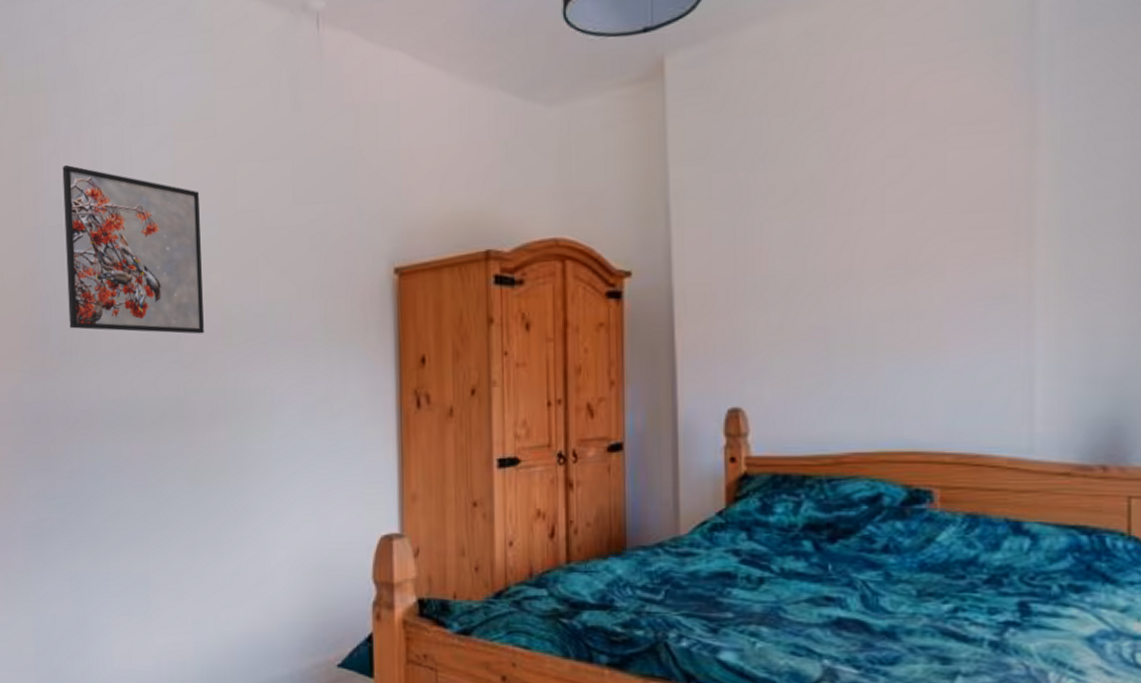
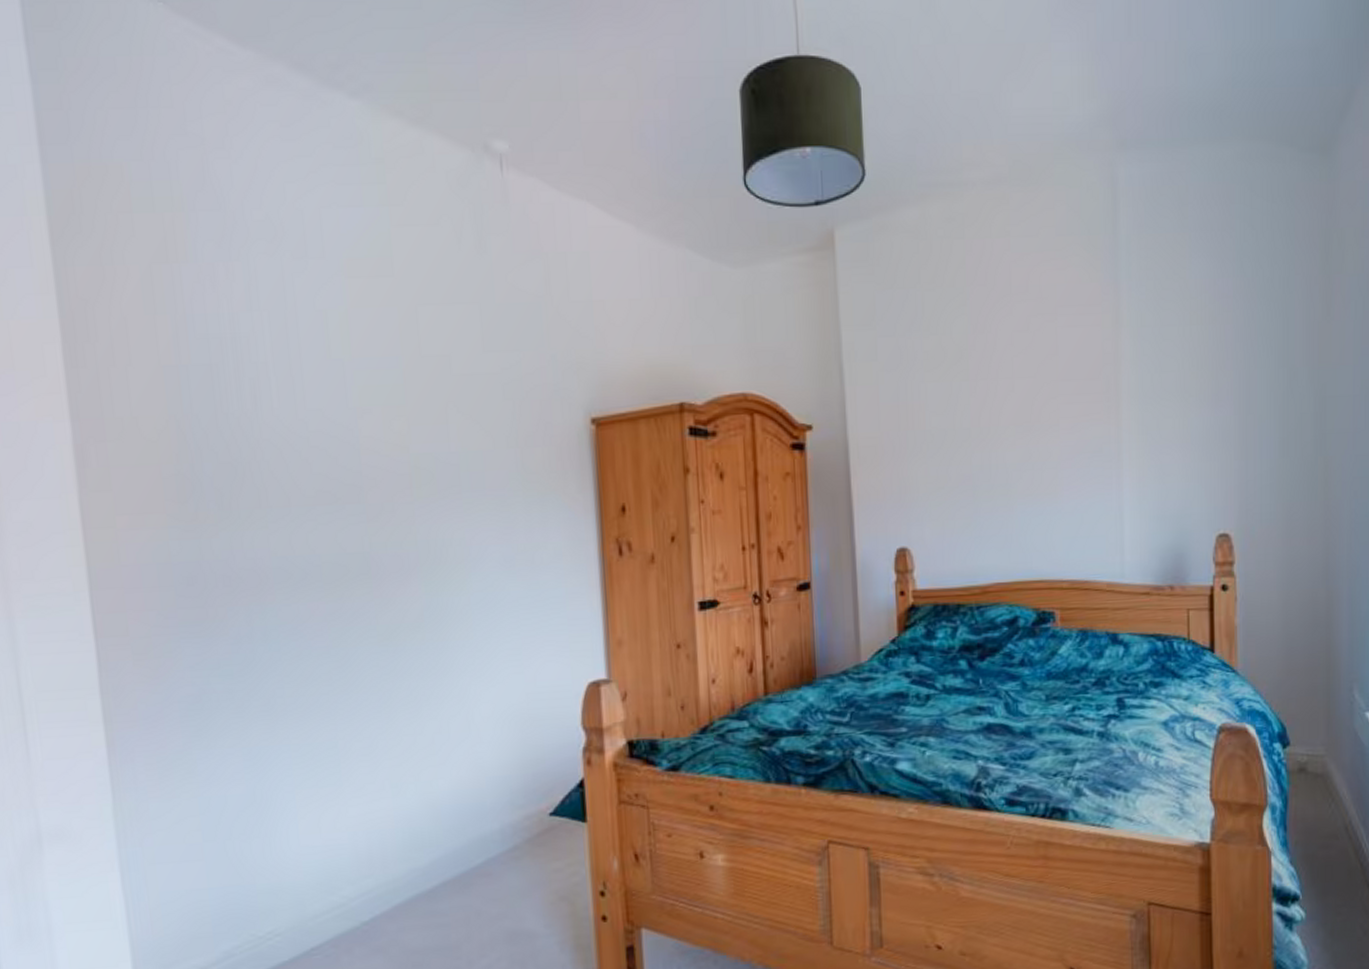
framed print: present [62,165,204,334] -> none [208,297,390,485]

